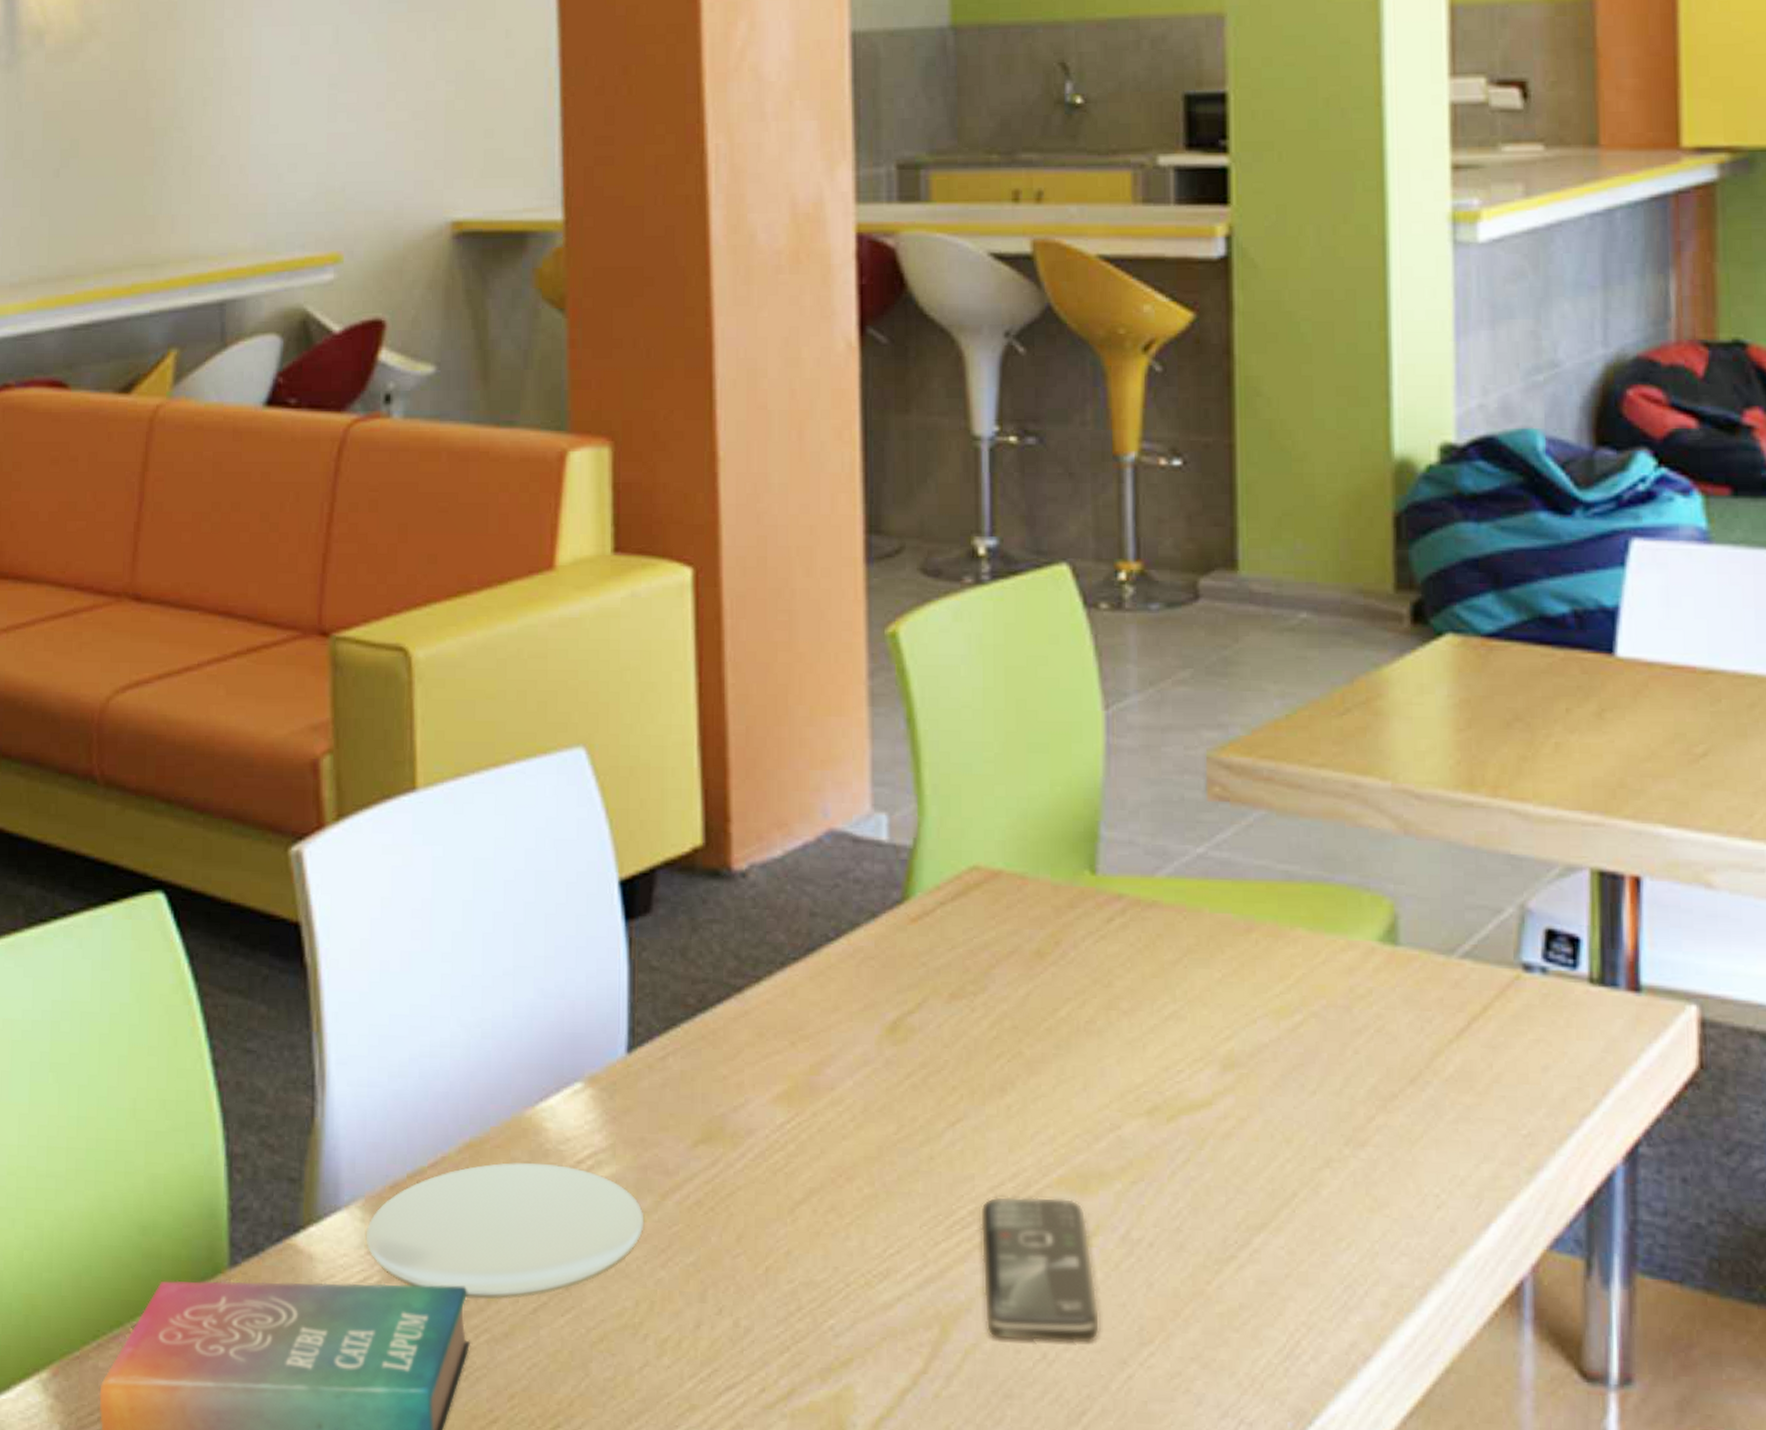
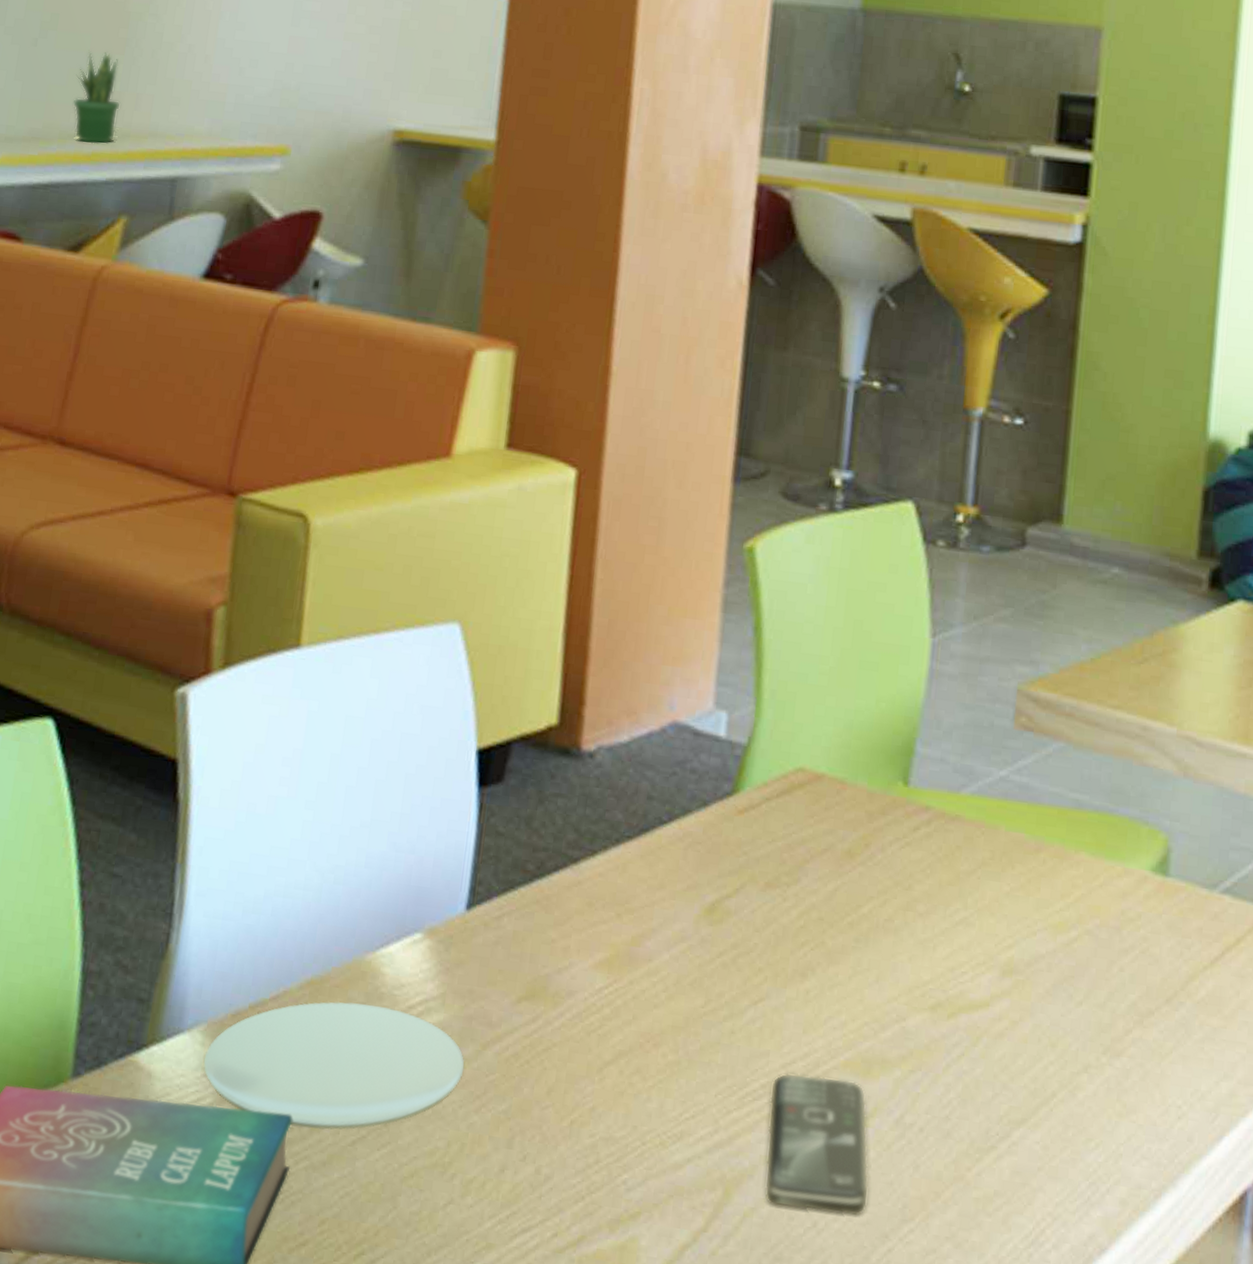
planter: none [104,174,156,275] -> present [72,50,121,145]

